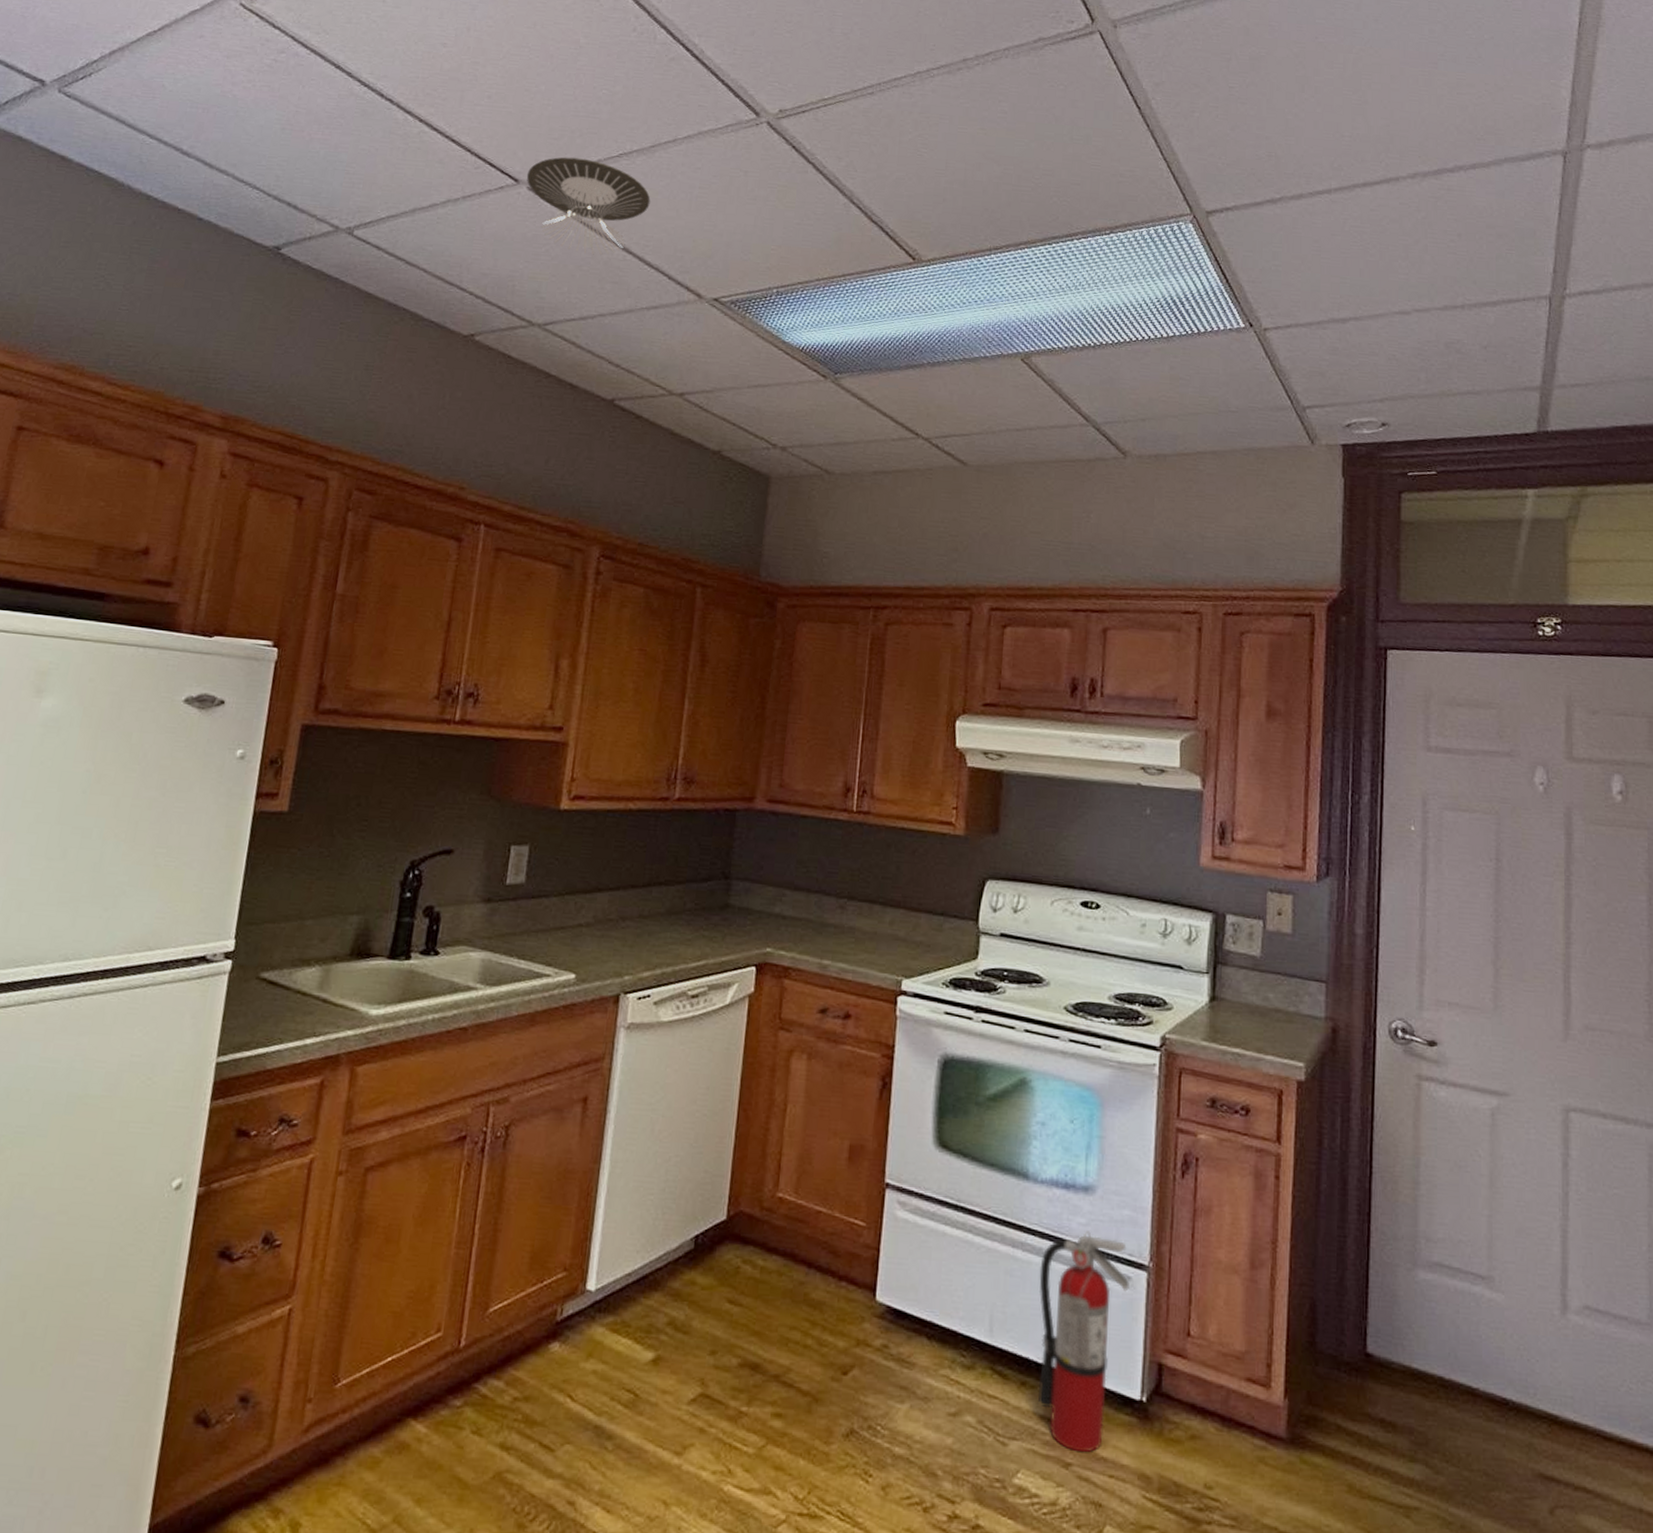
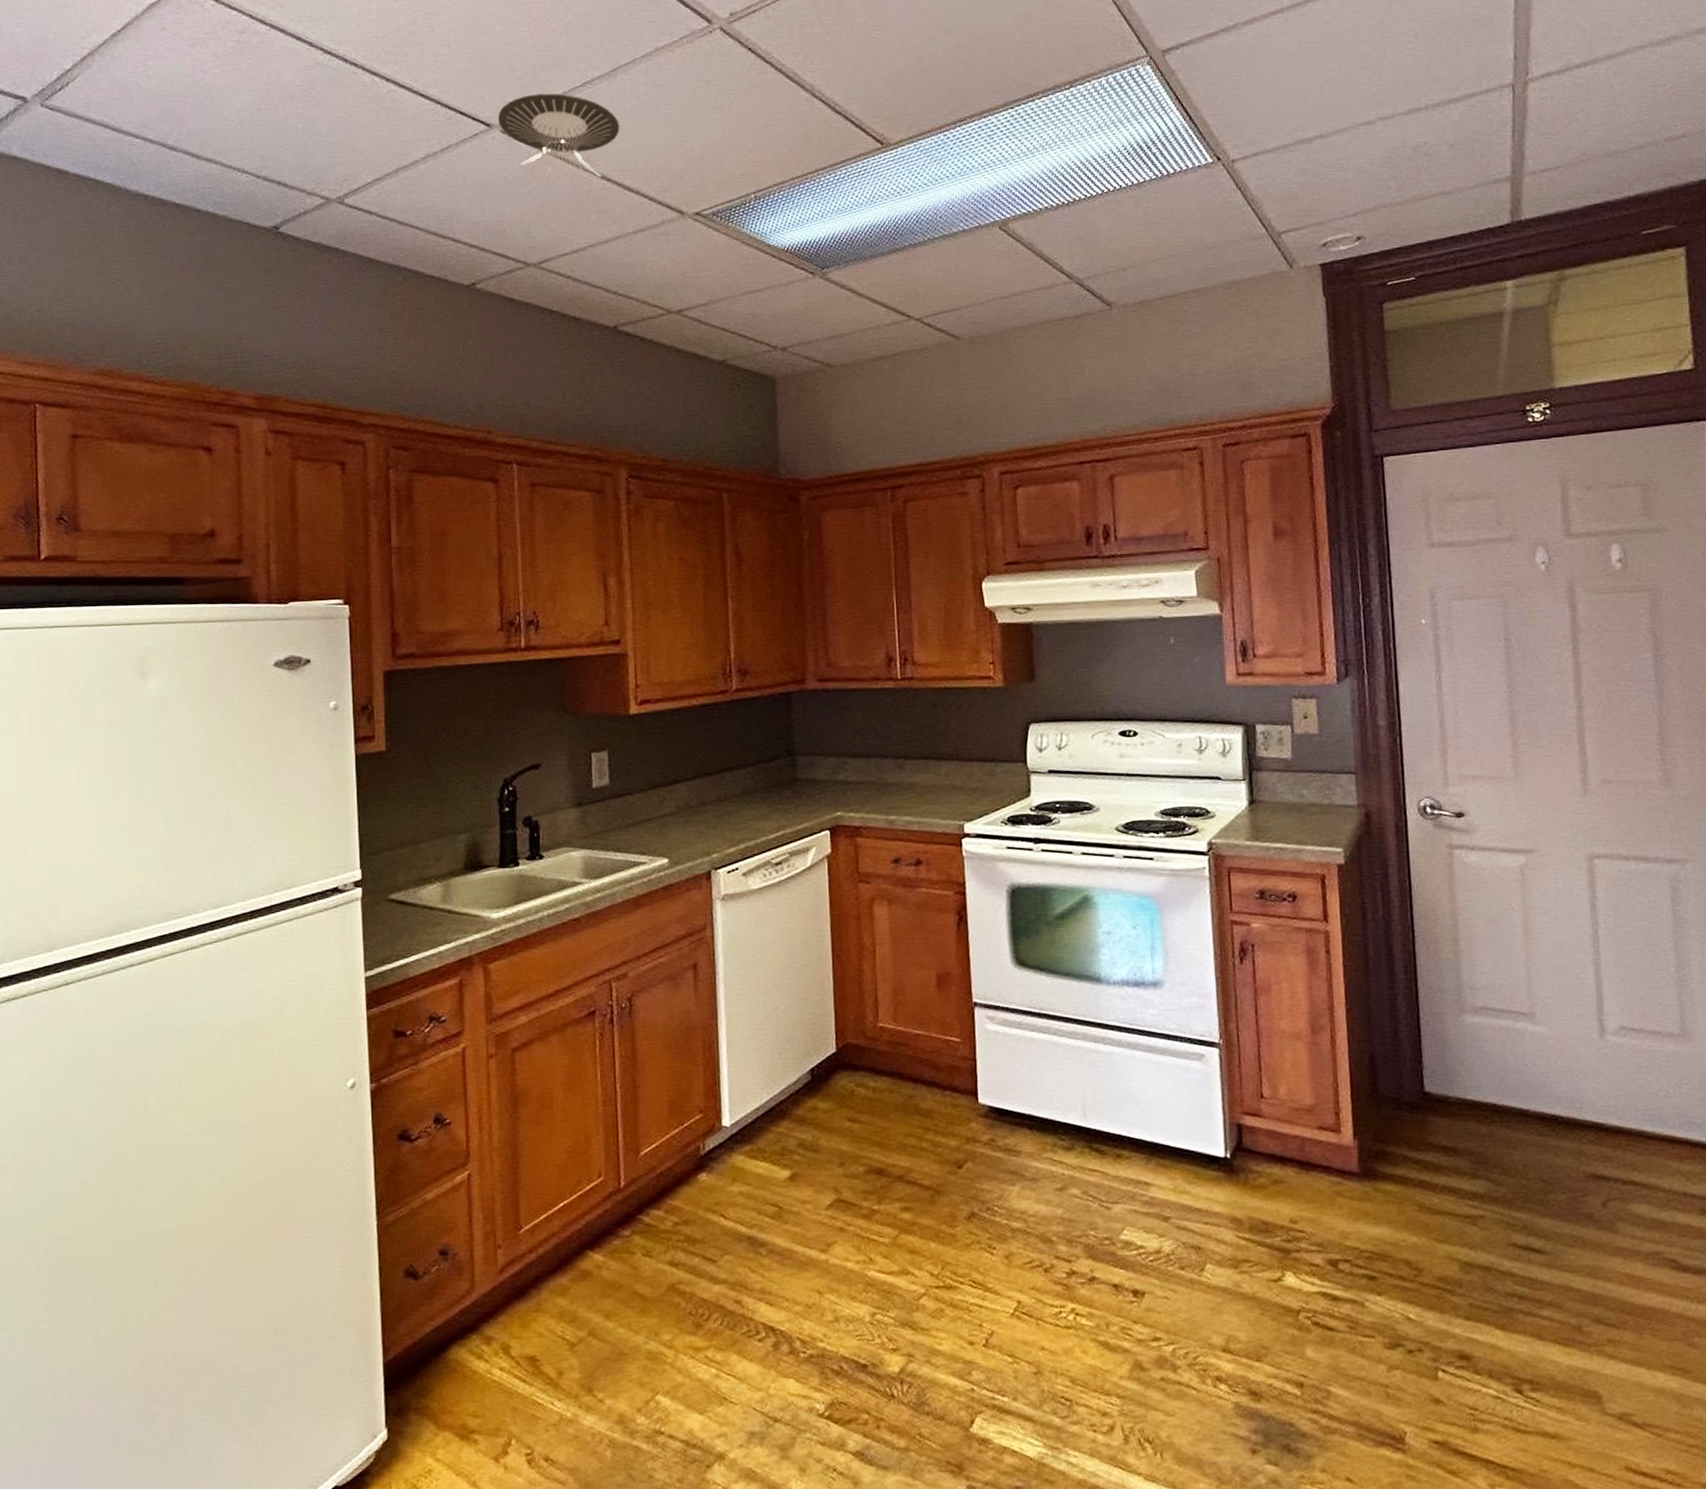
fire extinguisher: present [1037,1231,1129,1453] -> none [1121,1020,1204,1207]

